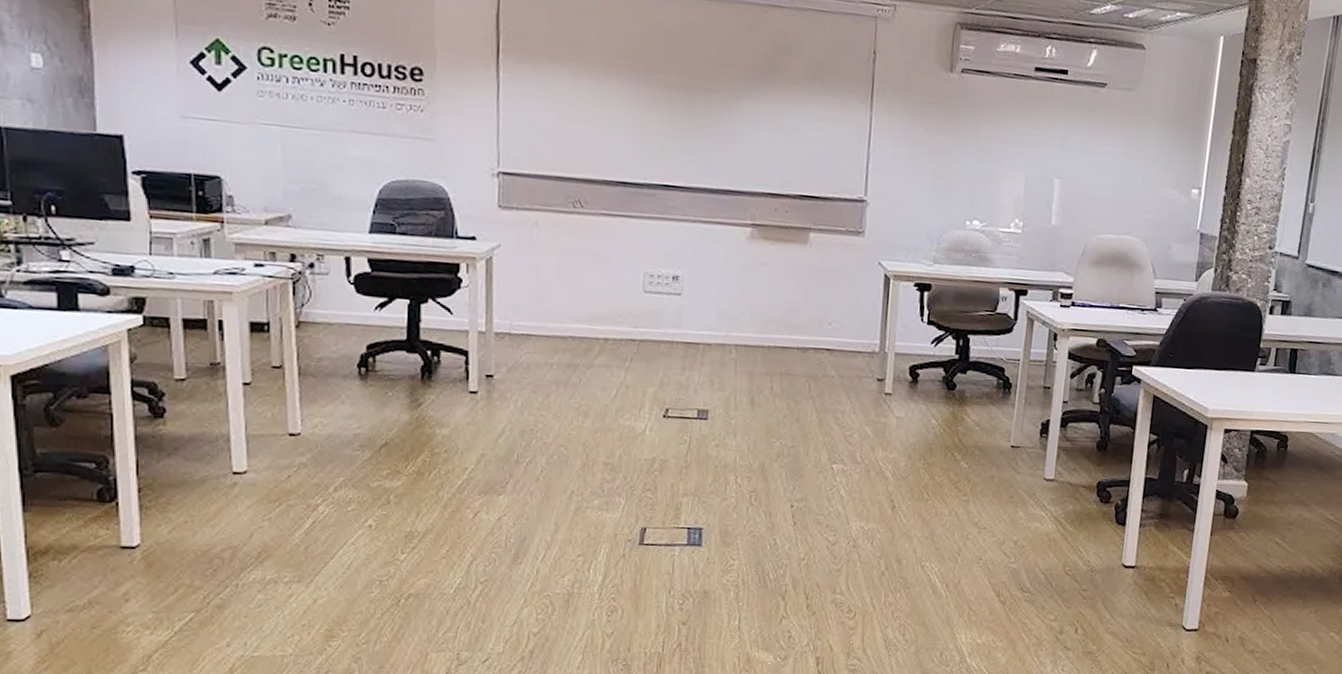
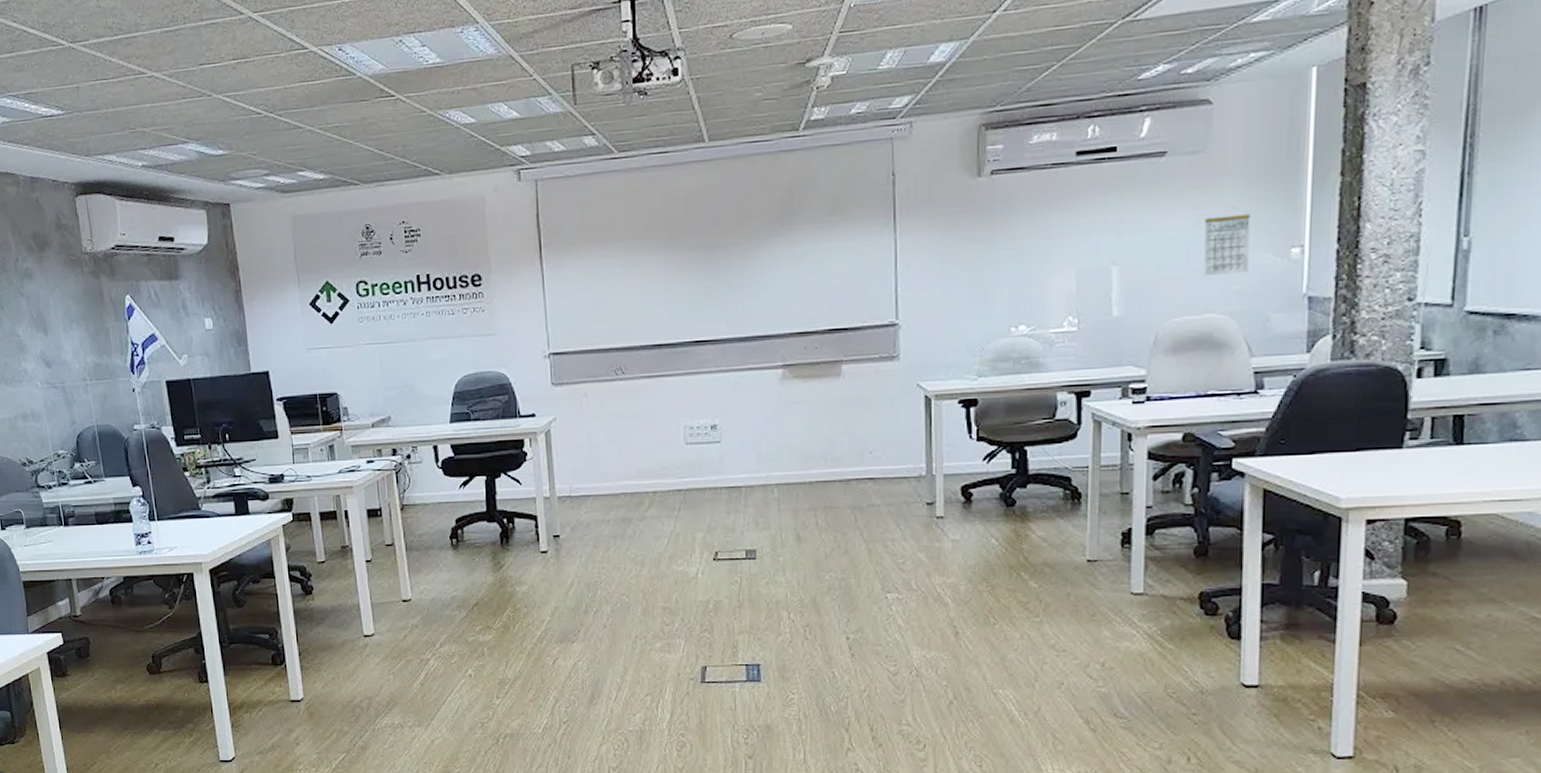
calendar: none [1126,144,1165,204] -> present [1204,207,1250,275]

